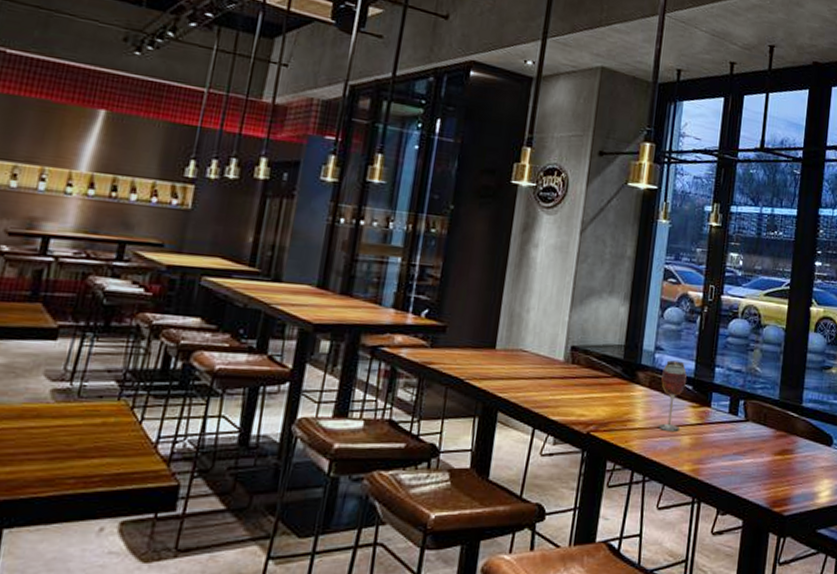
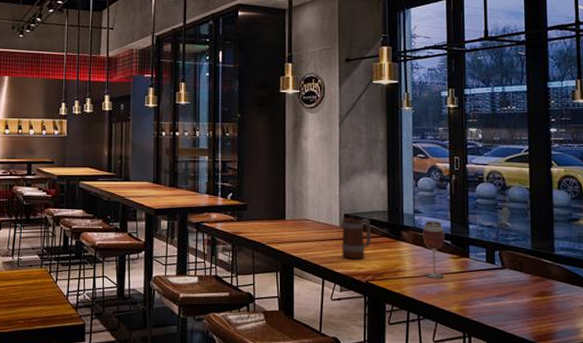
beer mug: none [561,353,602,405] -> present [341,218,371,260]

